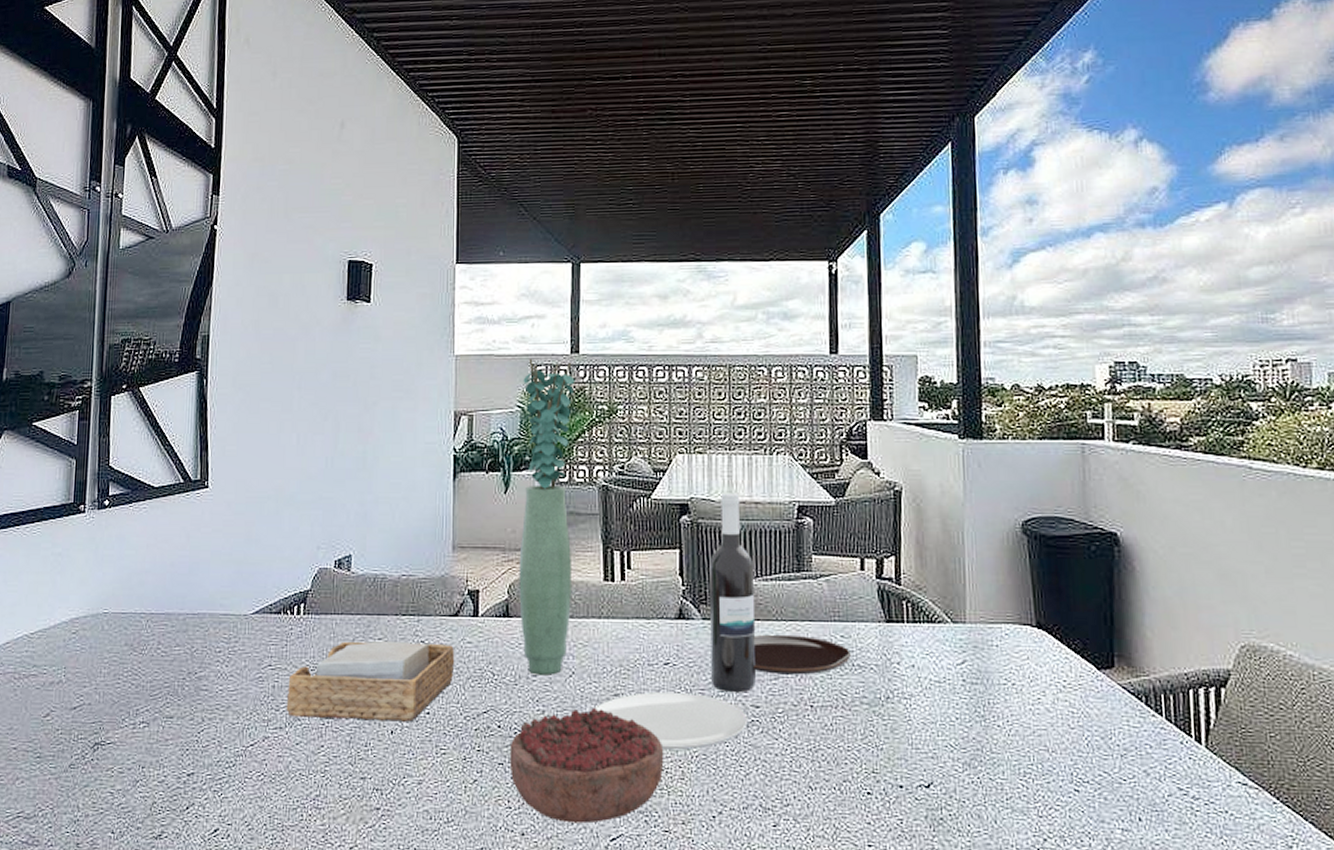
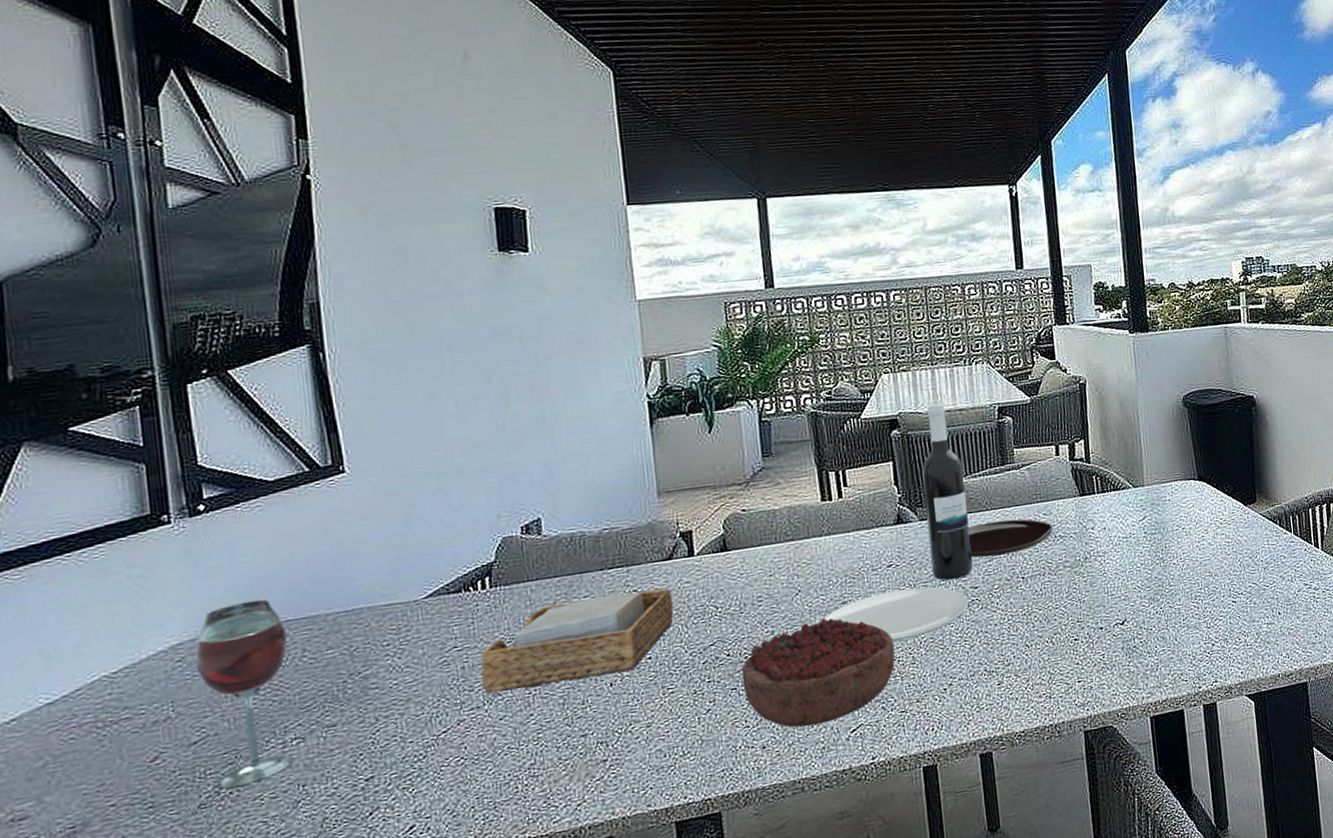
wineglass: none [84,590,150,756] -> present [194,599,293,789]
vase: present [519,358,575,675] -> none [716,296,791,600]

